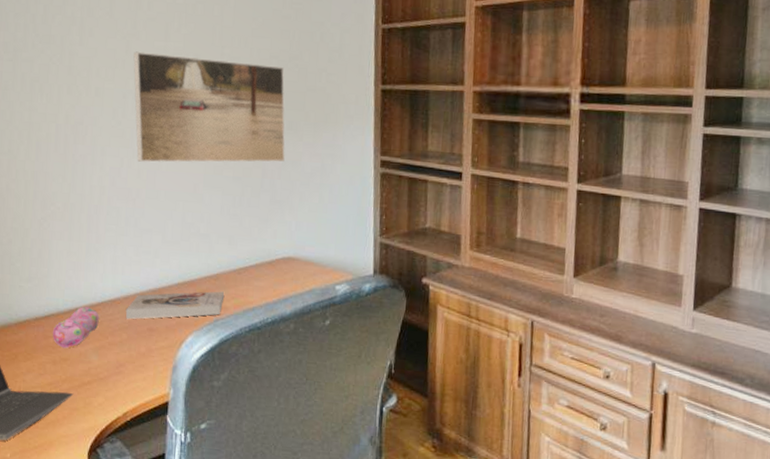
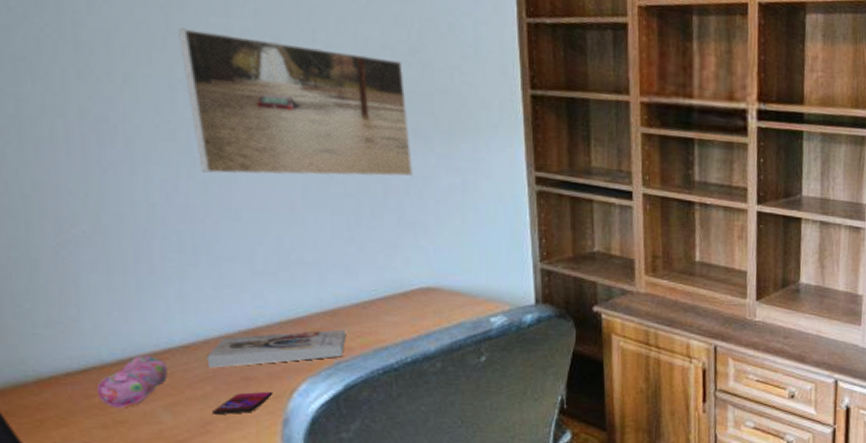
smartphone: none [125,341,168,359] -> present [212,391,273,415]

